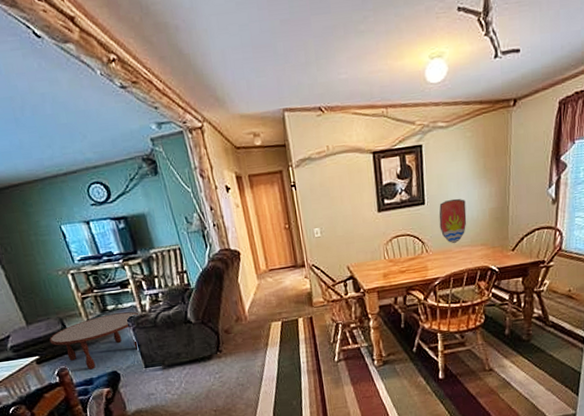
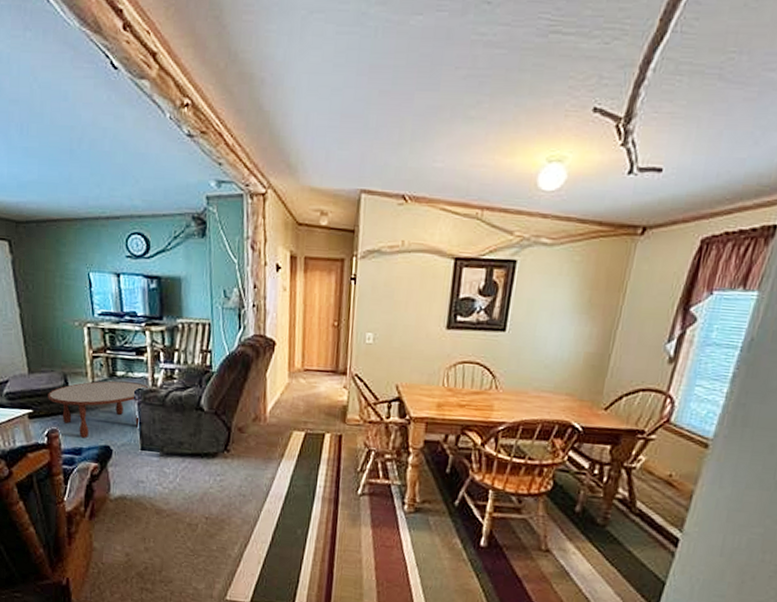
decorative shield: present [439,198,467,244] -> none [518,331,558,386]

